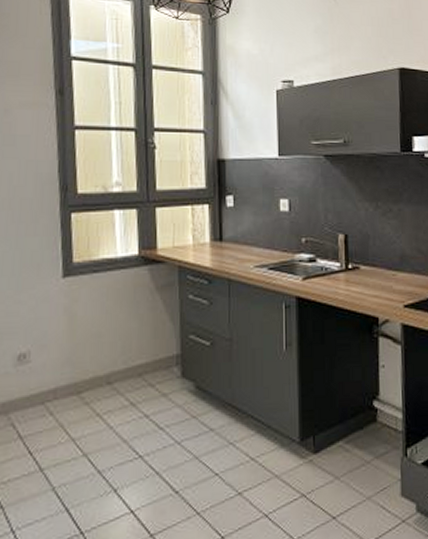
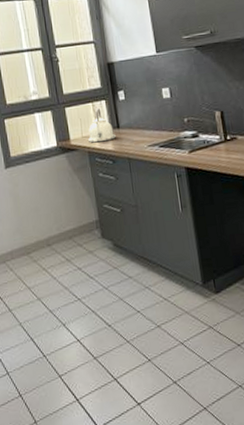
kettle: none [181,214,216,256] -> present [88,109,116,143]

